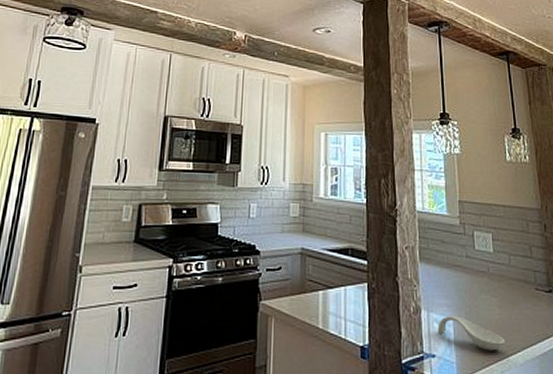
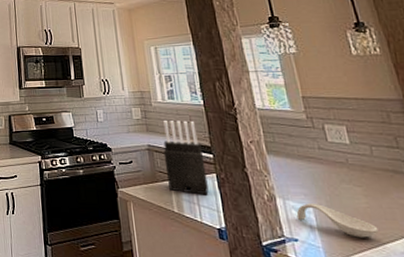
knife block: none [316,219,358,308] -> present [163,120,209,195]

